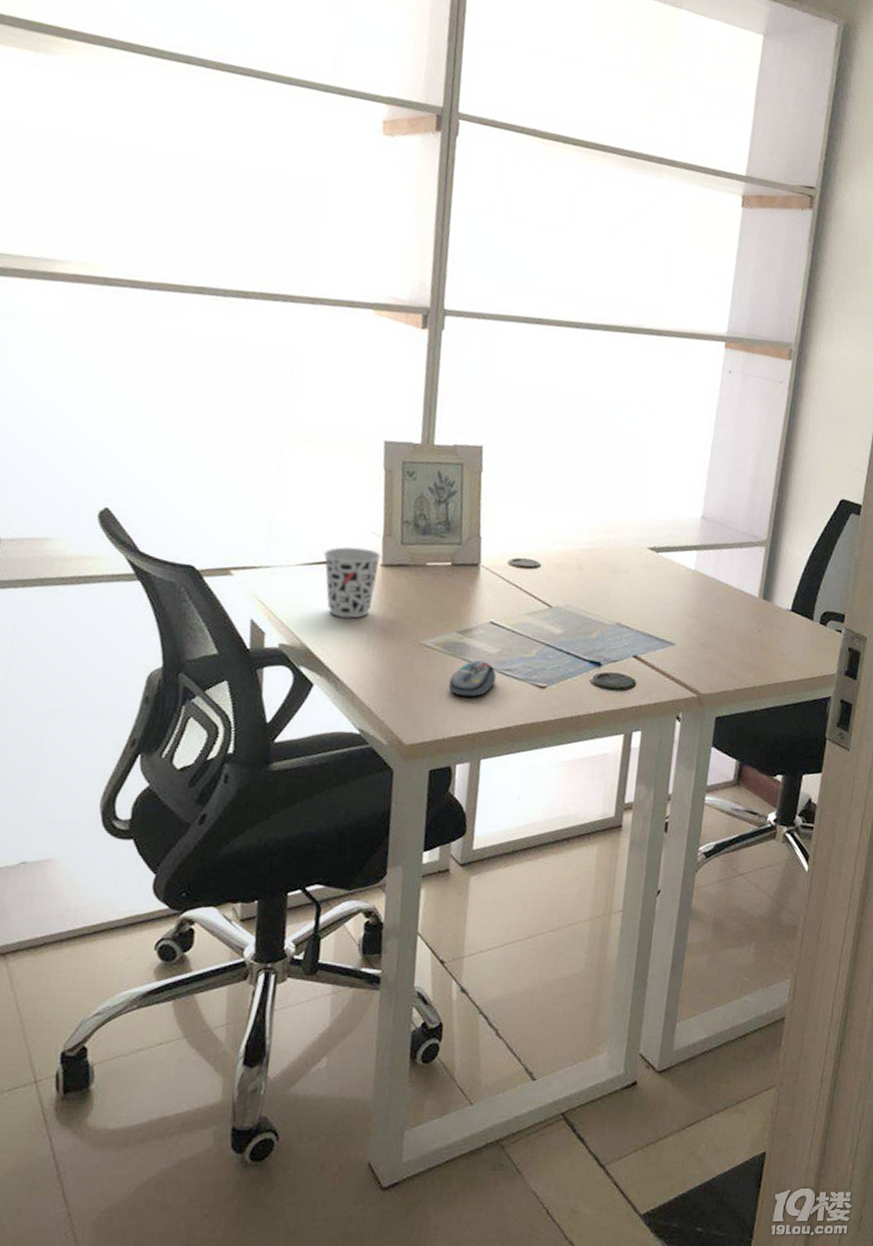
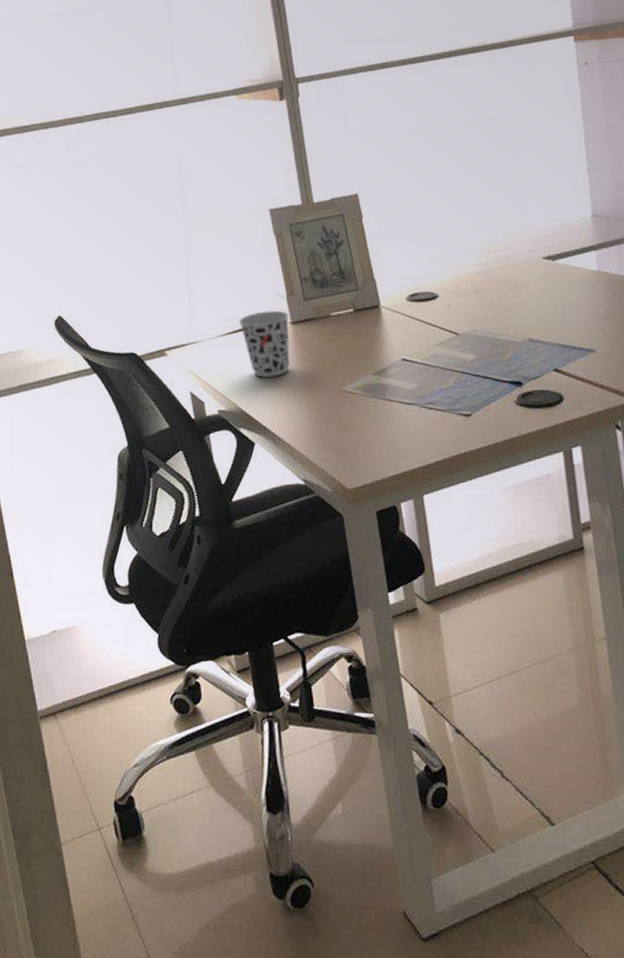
computer mouse: present [448,659,497,698] -> none [376,397,421,436]

